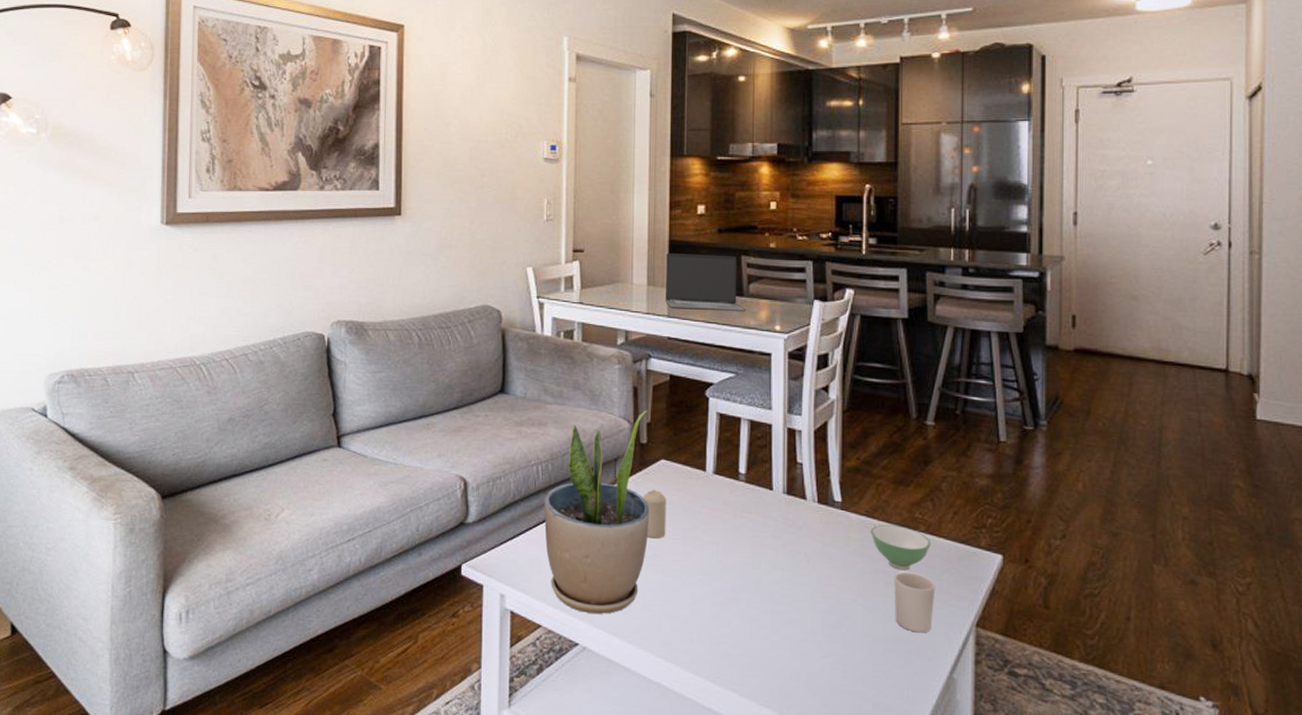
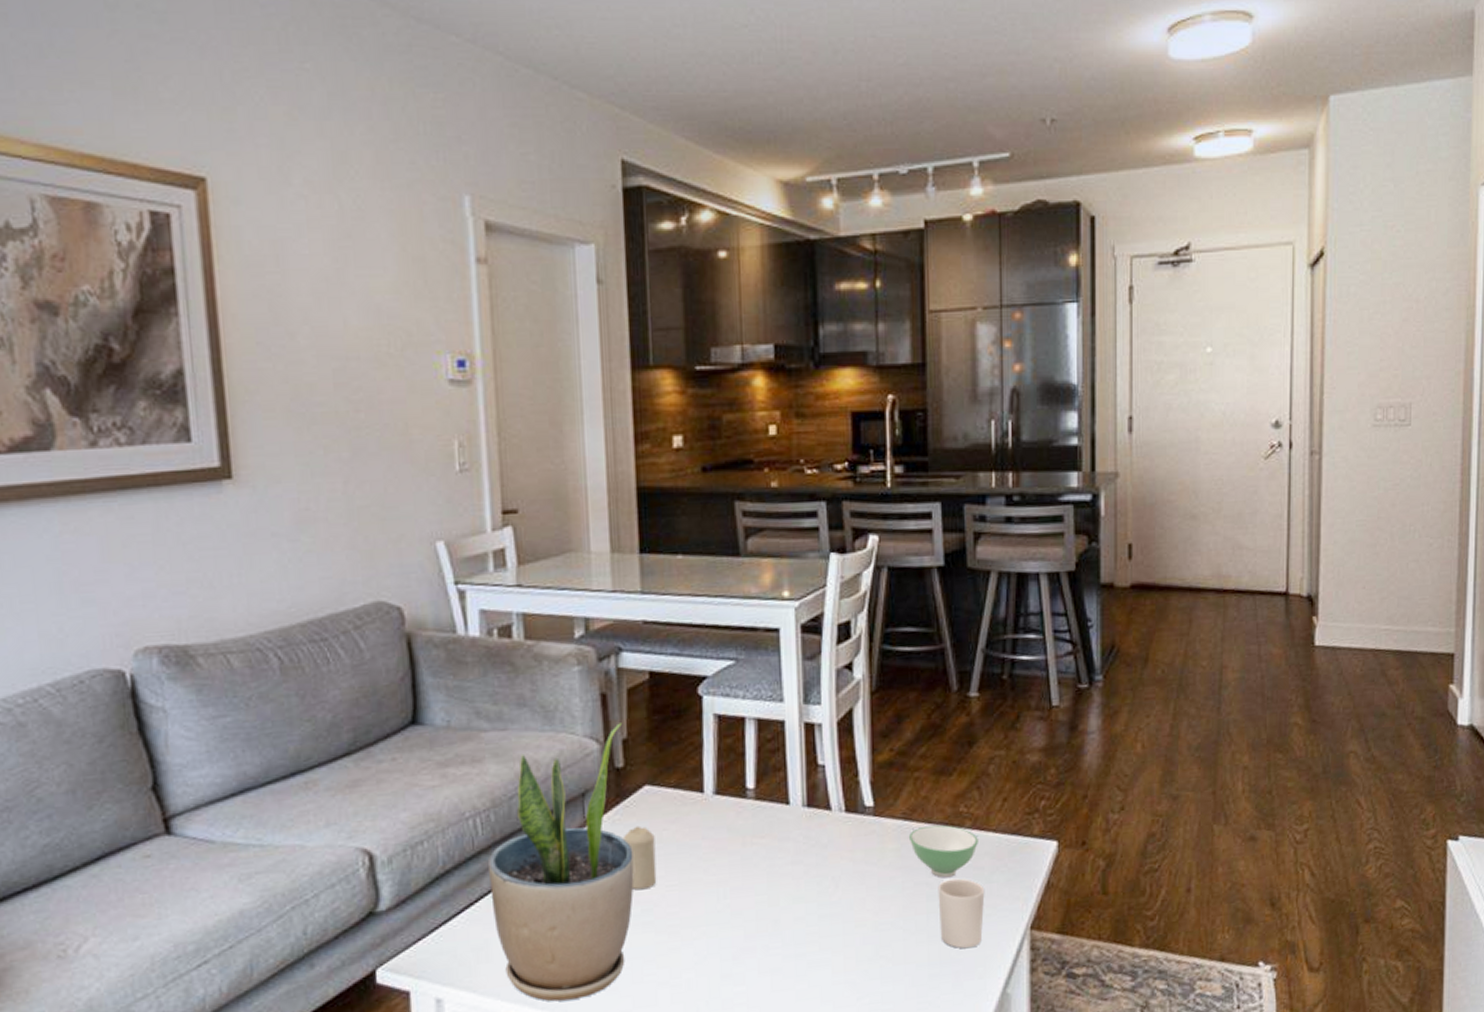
laptop: present [666,253,746,312] -> none [634,502,744,581]

